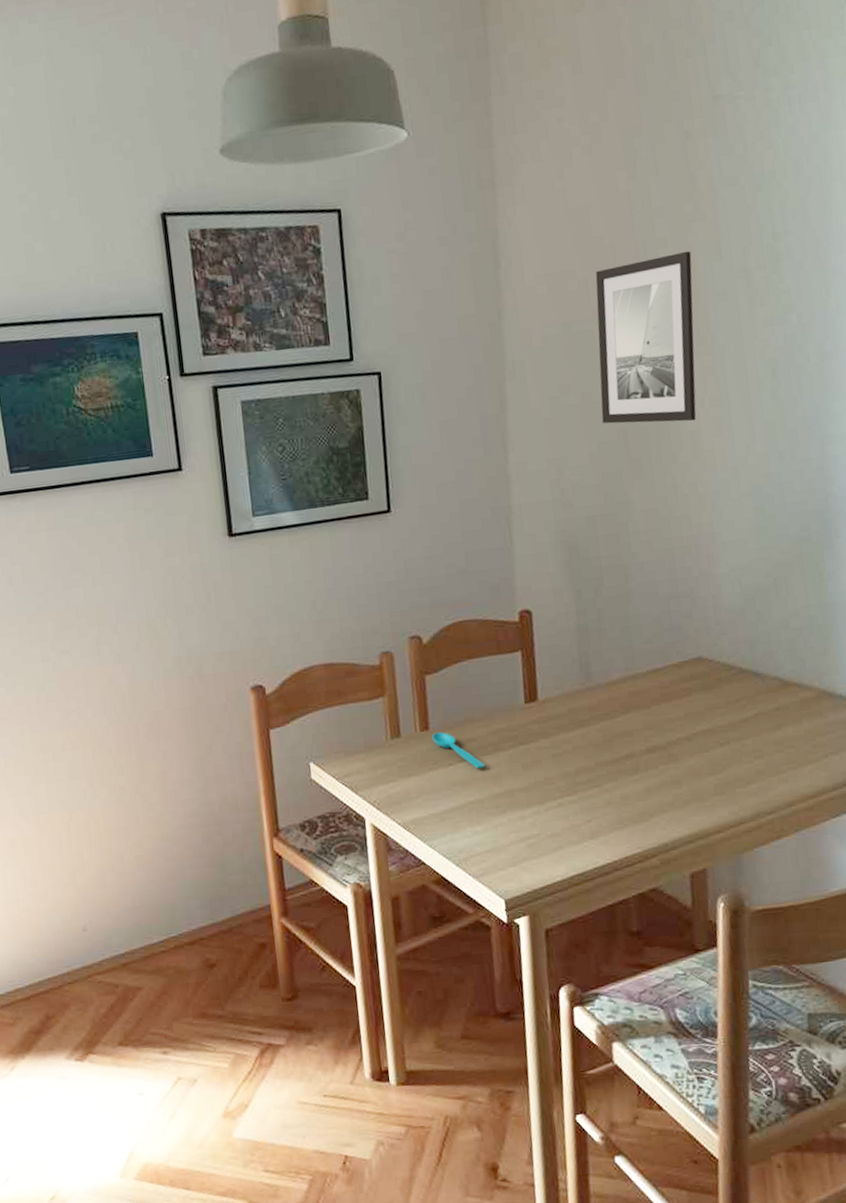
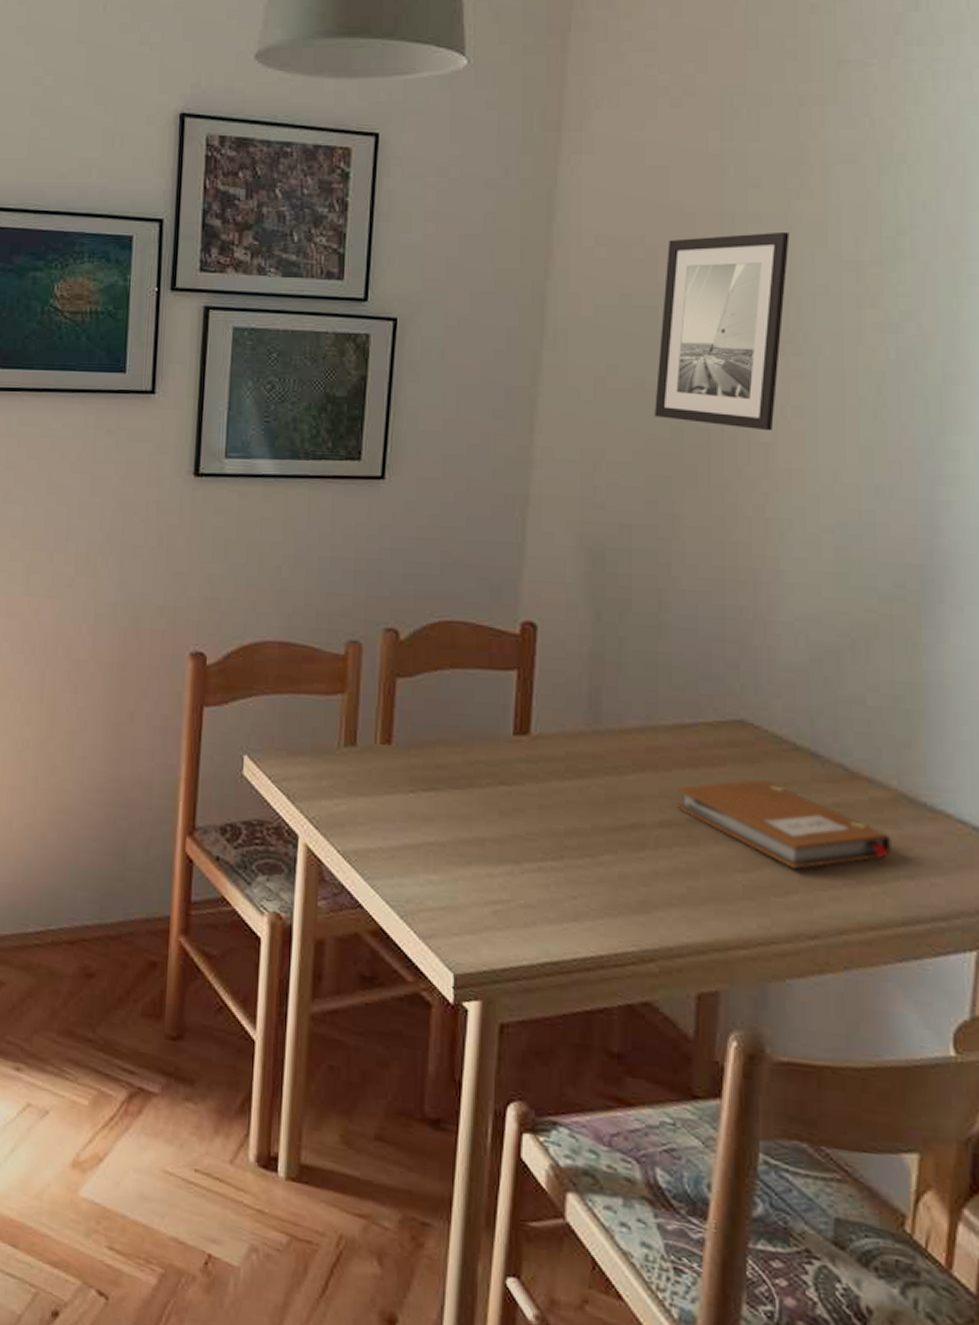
spoon: present [432,732,485,769] -> none [394,749,454,804]
notebook: none [657,700,820,764] -> present [676,779,892,869]

